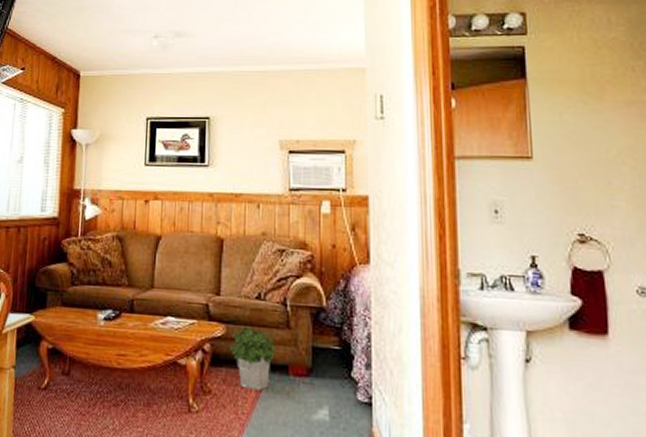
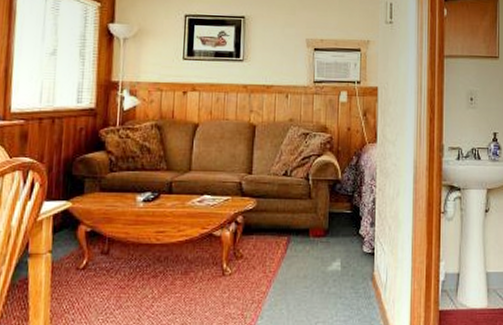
potted plant: present [230,326,276,390] -> none [260,199,299,251]

